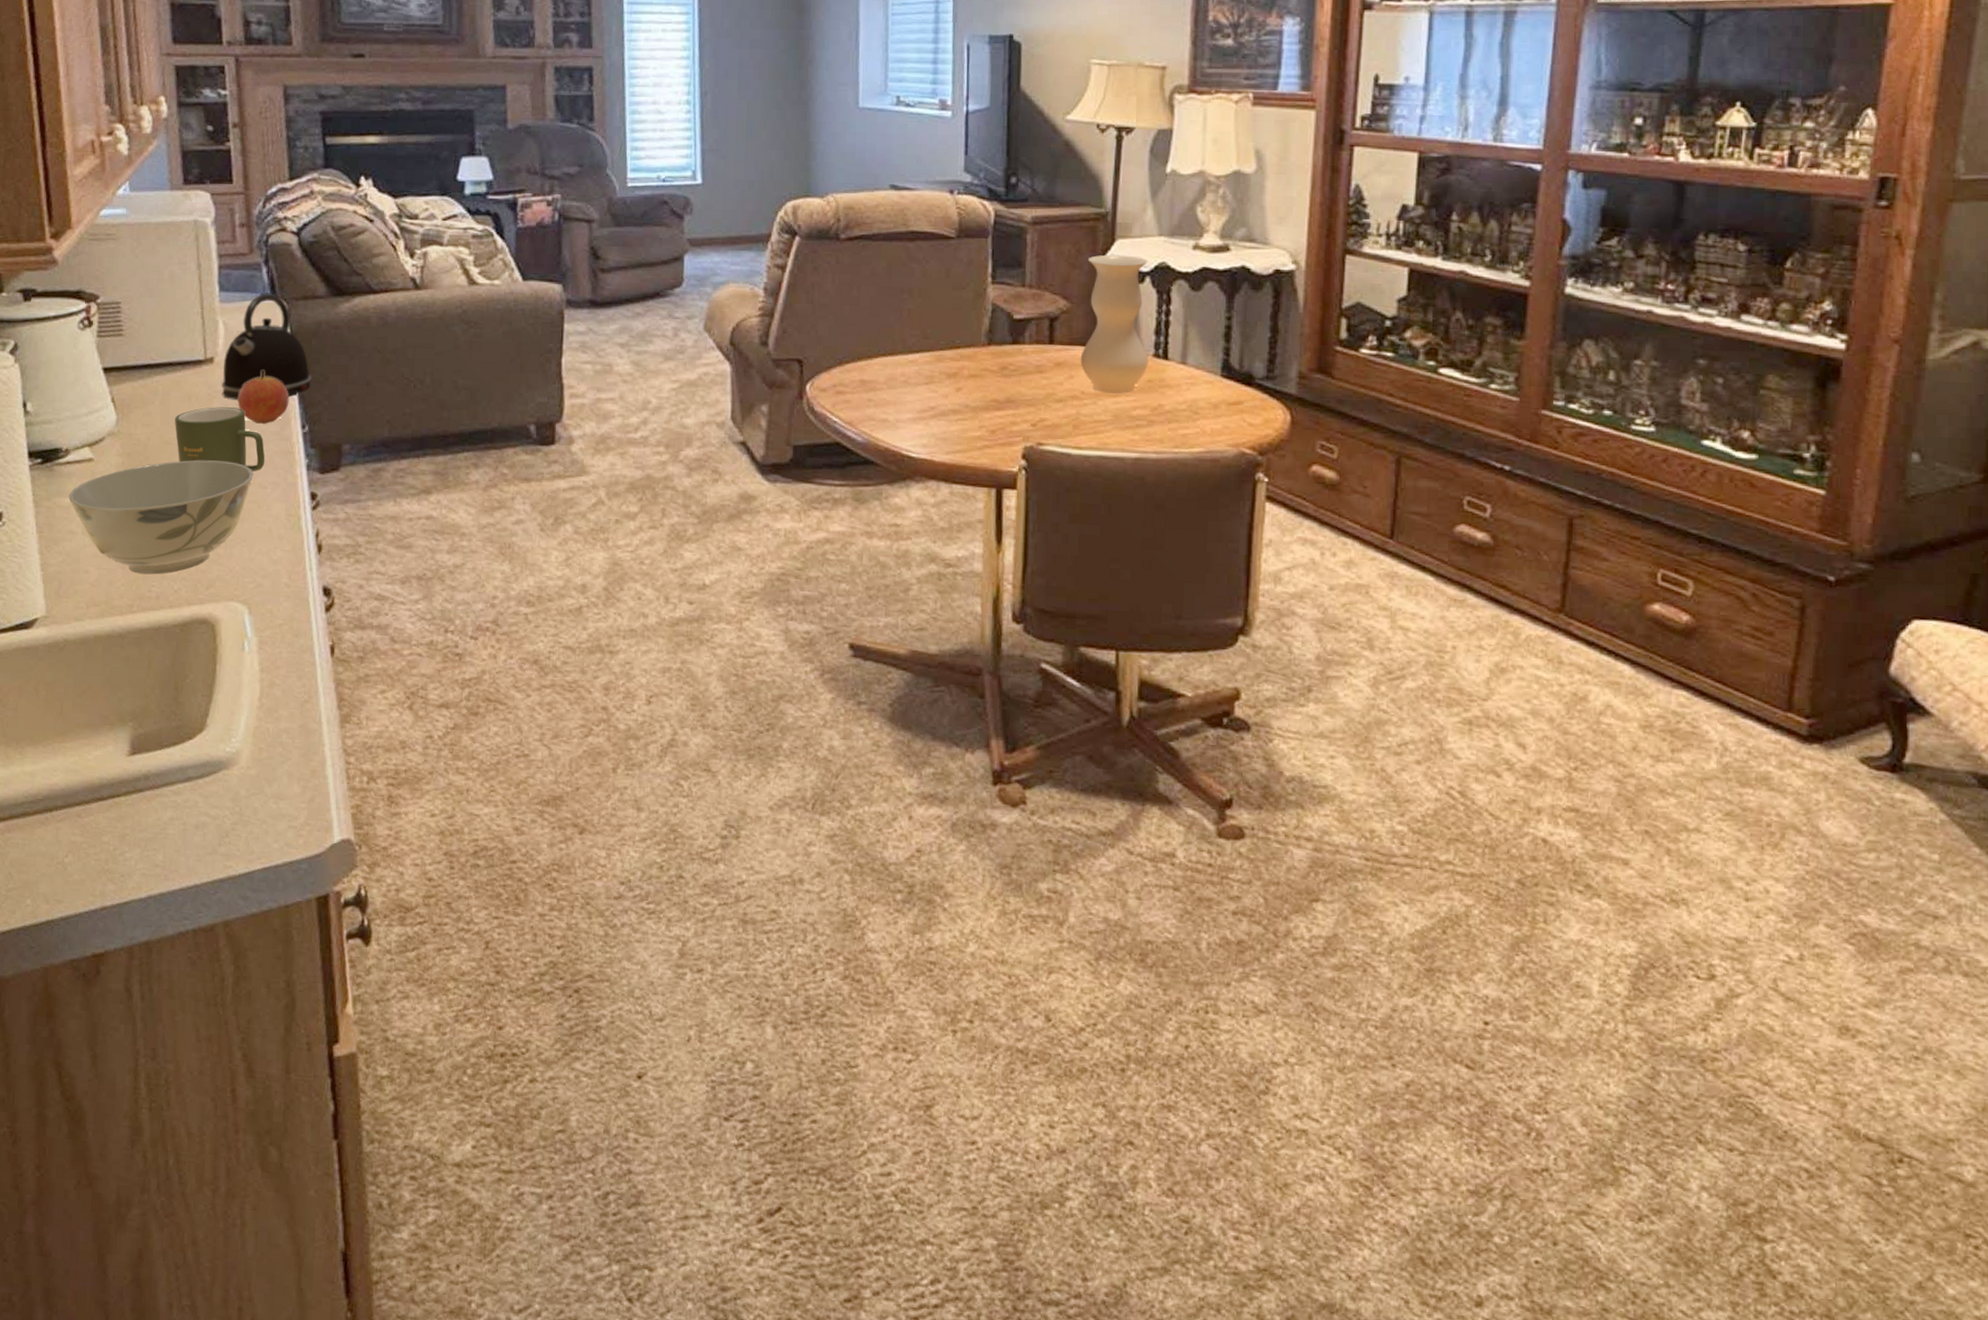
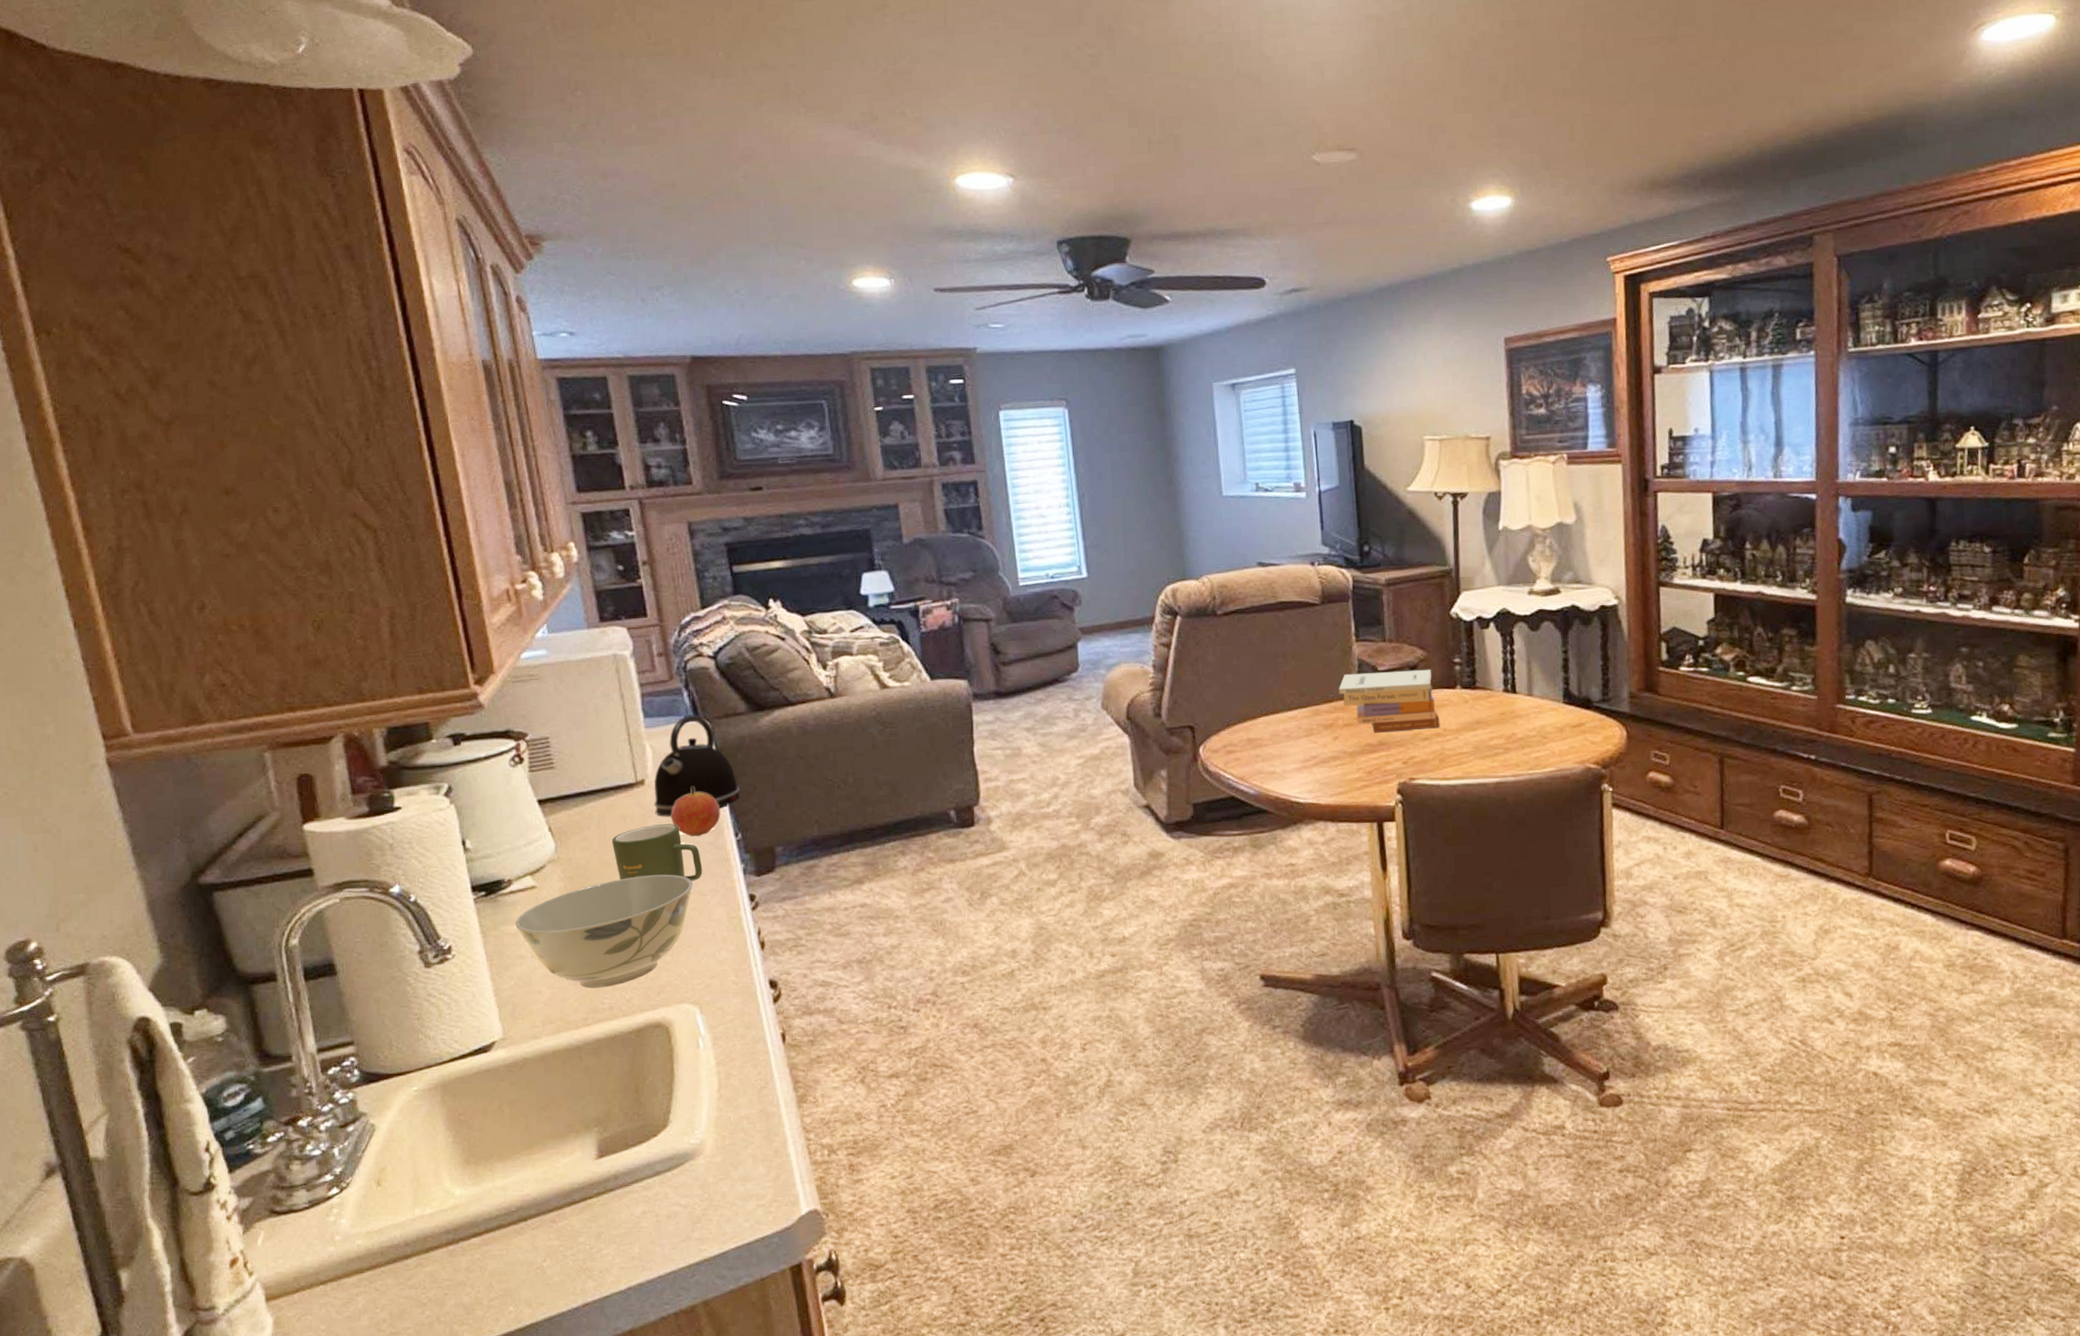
books: none [967,318,1078,390] -> present [1339,669,1440,733]
vase: present [1080,254,1149,394] -> none [1438,605,1500,728]

